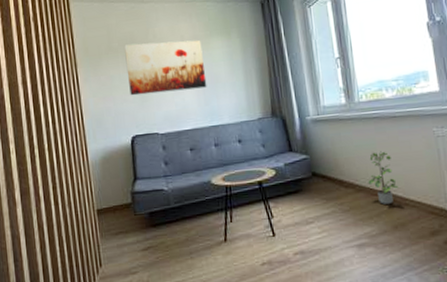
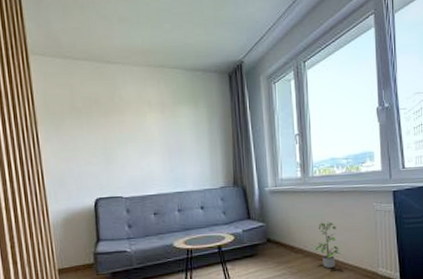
wall art: present [124,40,207,96] -> none [89,105,173,159]

